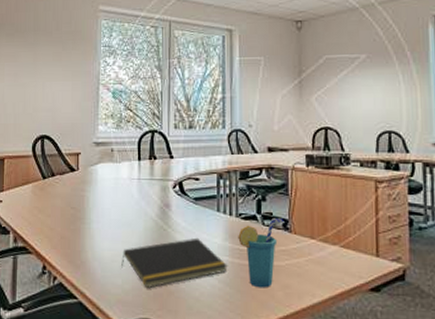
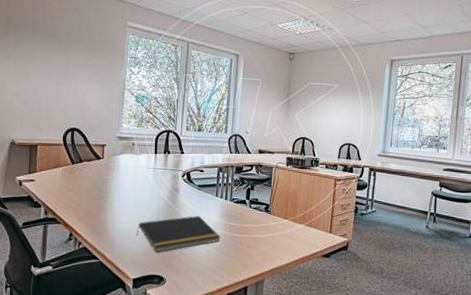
cup: present [238,218,284,288] -> none [230,203,266,254]

